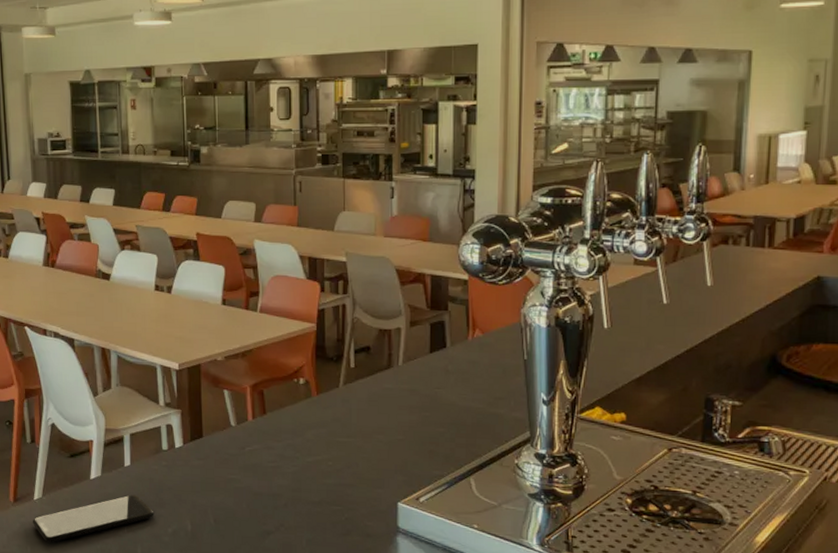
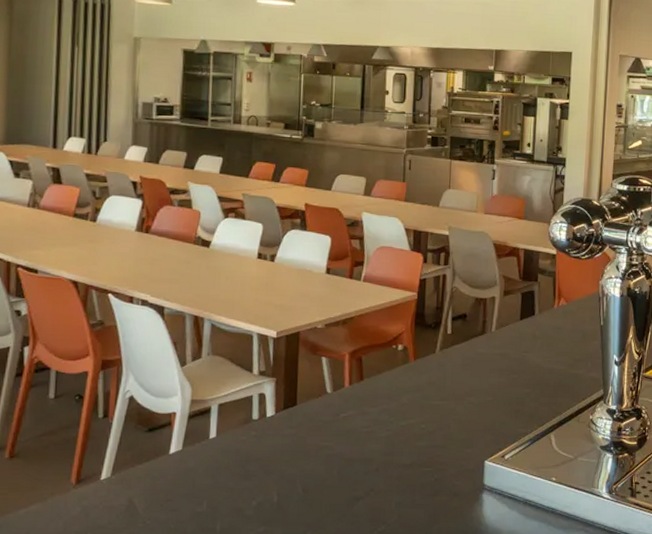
smartphone: present [33,494,154,543] -> none [97,468,239,526]

